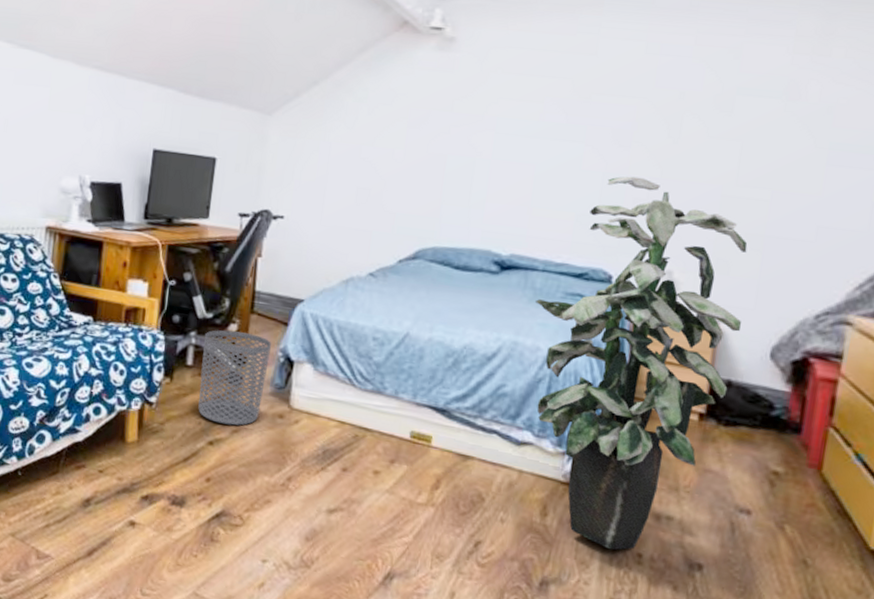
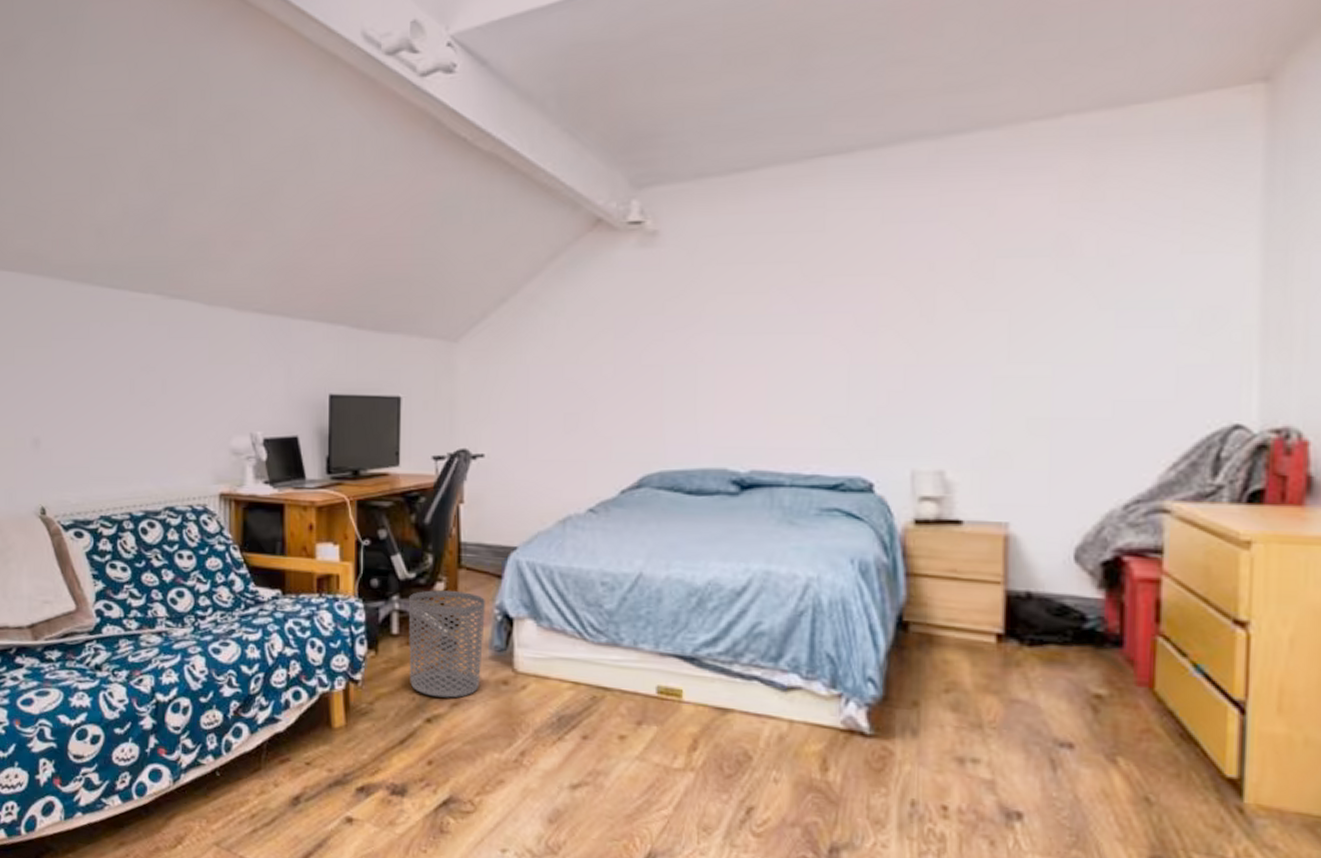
indoor plant: present [535,176,748,551] -> none [786,366,1036,805]

